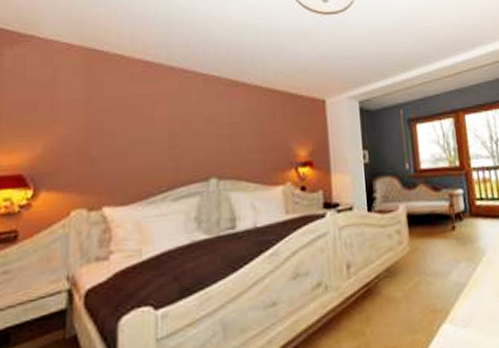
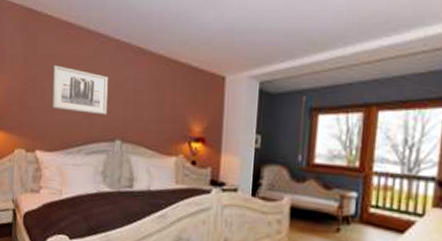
wall art: none [124,105,199,155] -> present [51,64,109,116]

